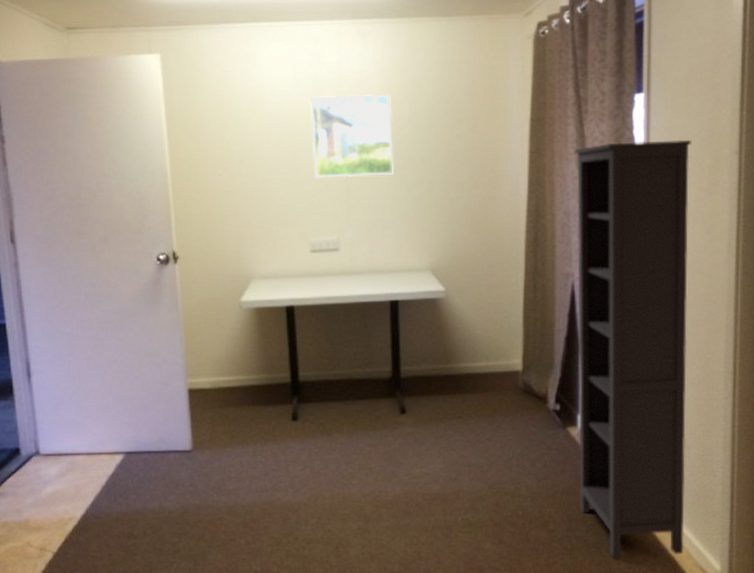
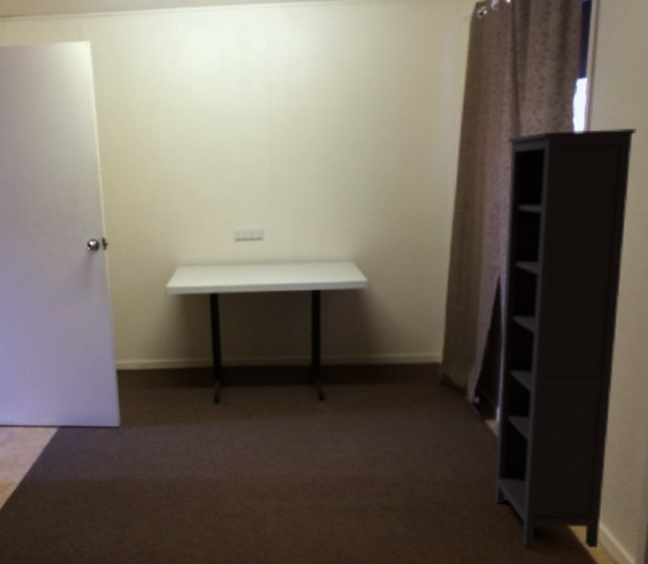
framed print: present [310,93,393,178] -> none [236,80,320,167]

